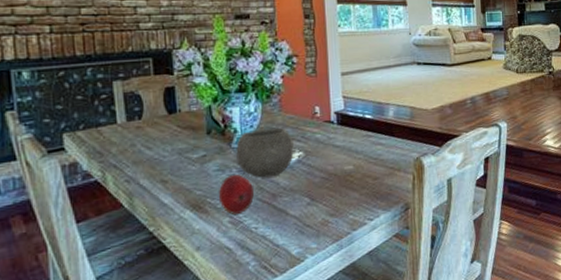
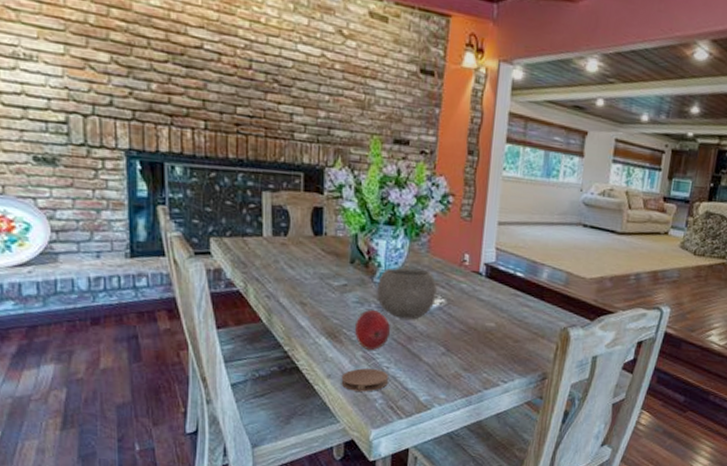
coaster: none [210,231,258,259] -> present [341,368,388,392]

